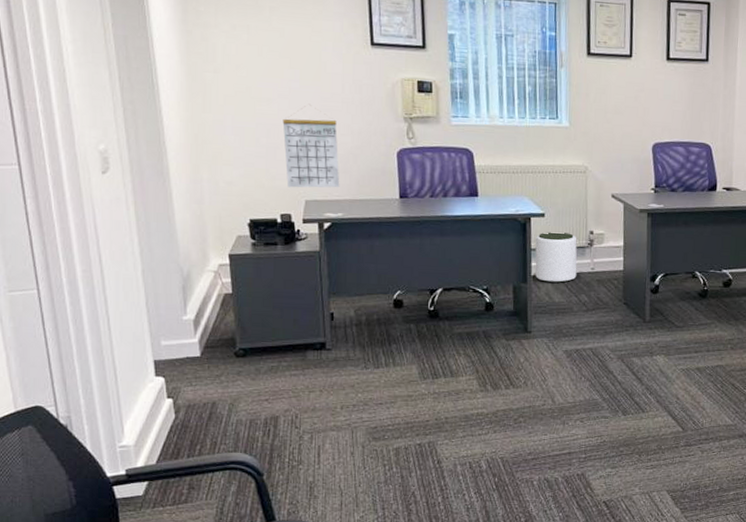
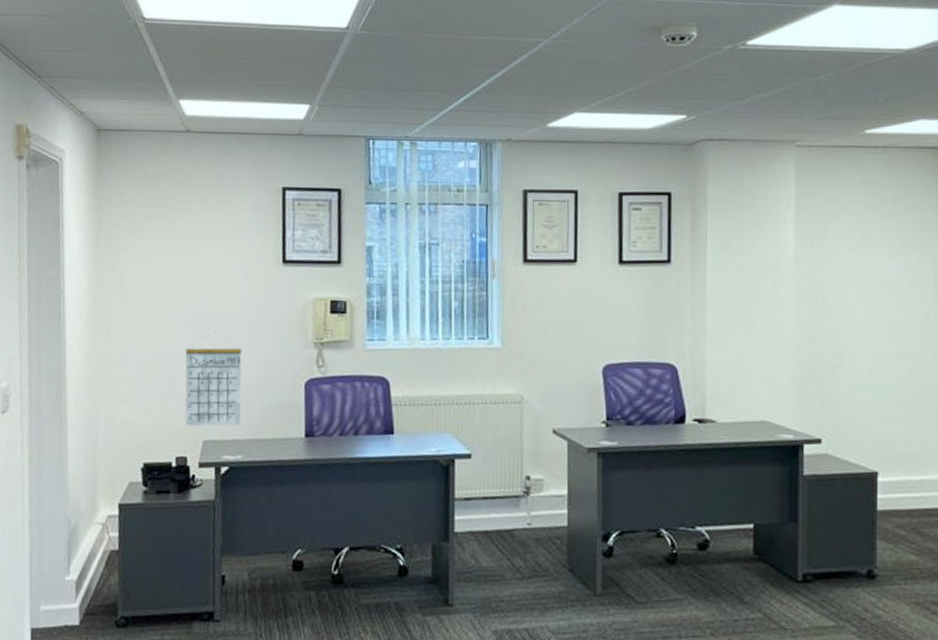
plant pot: present [535,232,577,283] -> none [459,477,511,542]

